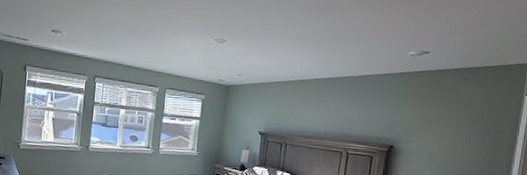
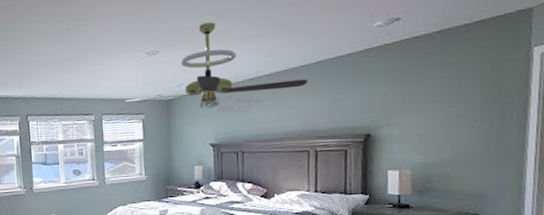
ceiling fan: none [189,23,350,108] -> present [125,22,309,113]

